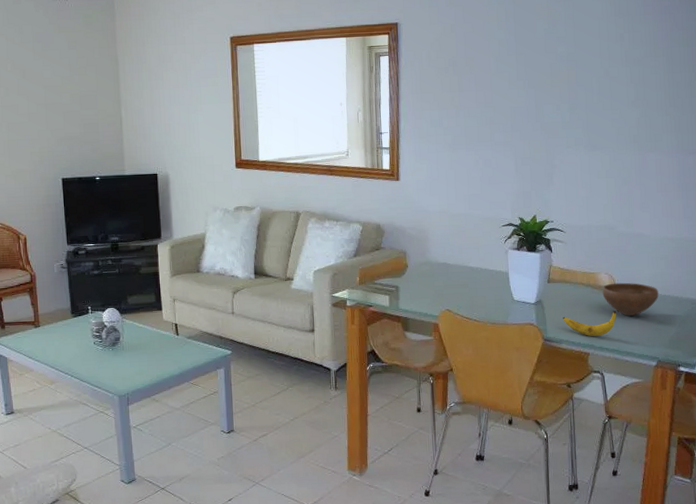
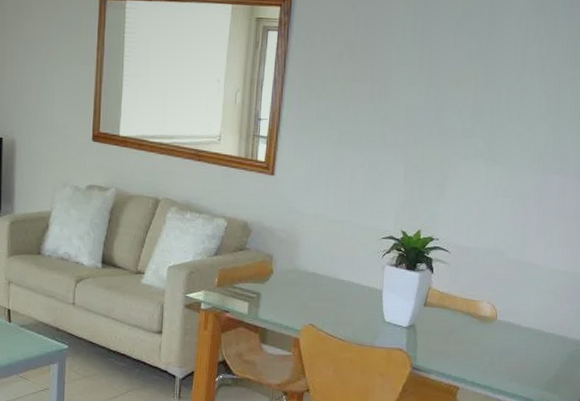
banana: present [563,310,617,337] -> none [435,344,495,371]
bowl: present [602,282,659,316] -> none [481,314,543,352]

